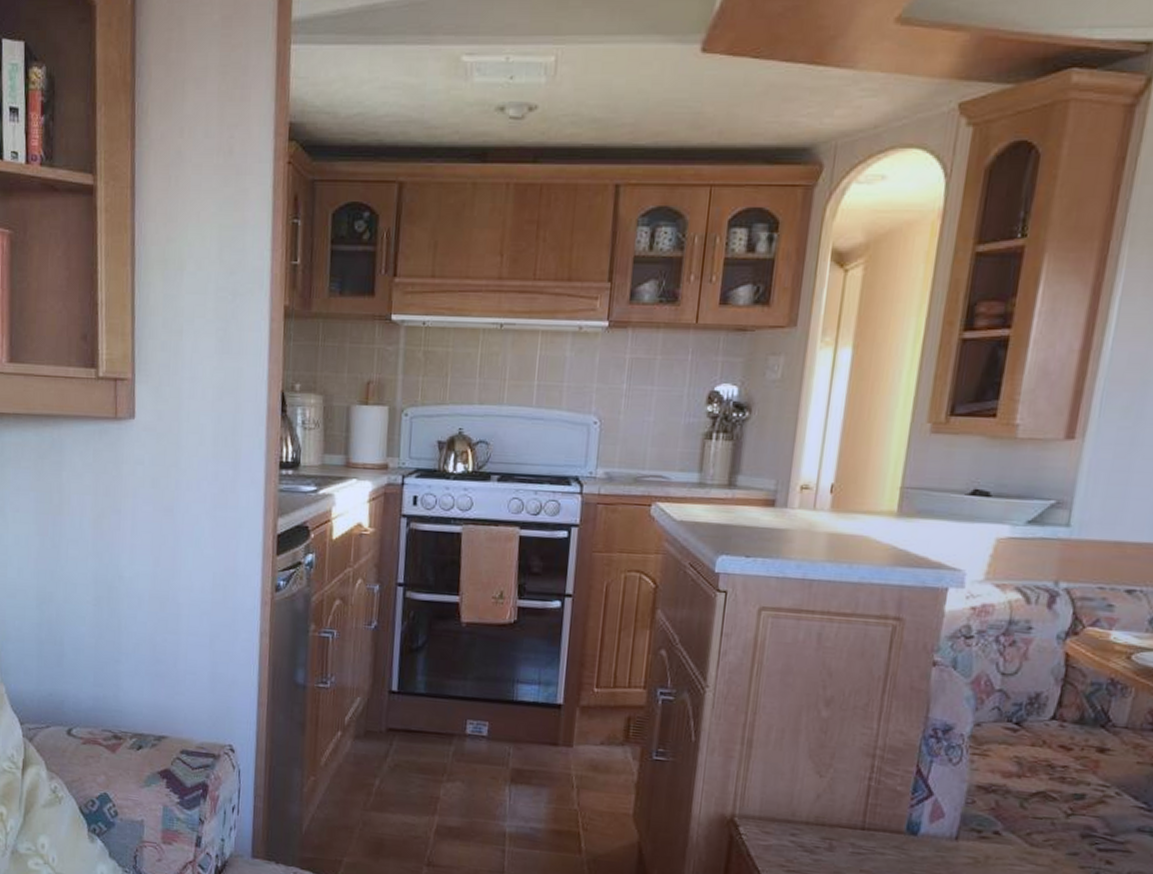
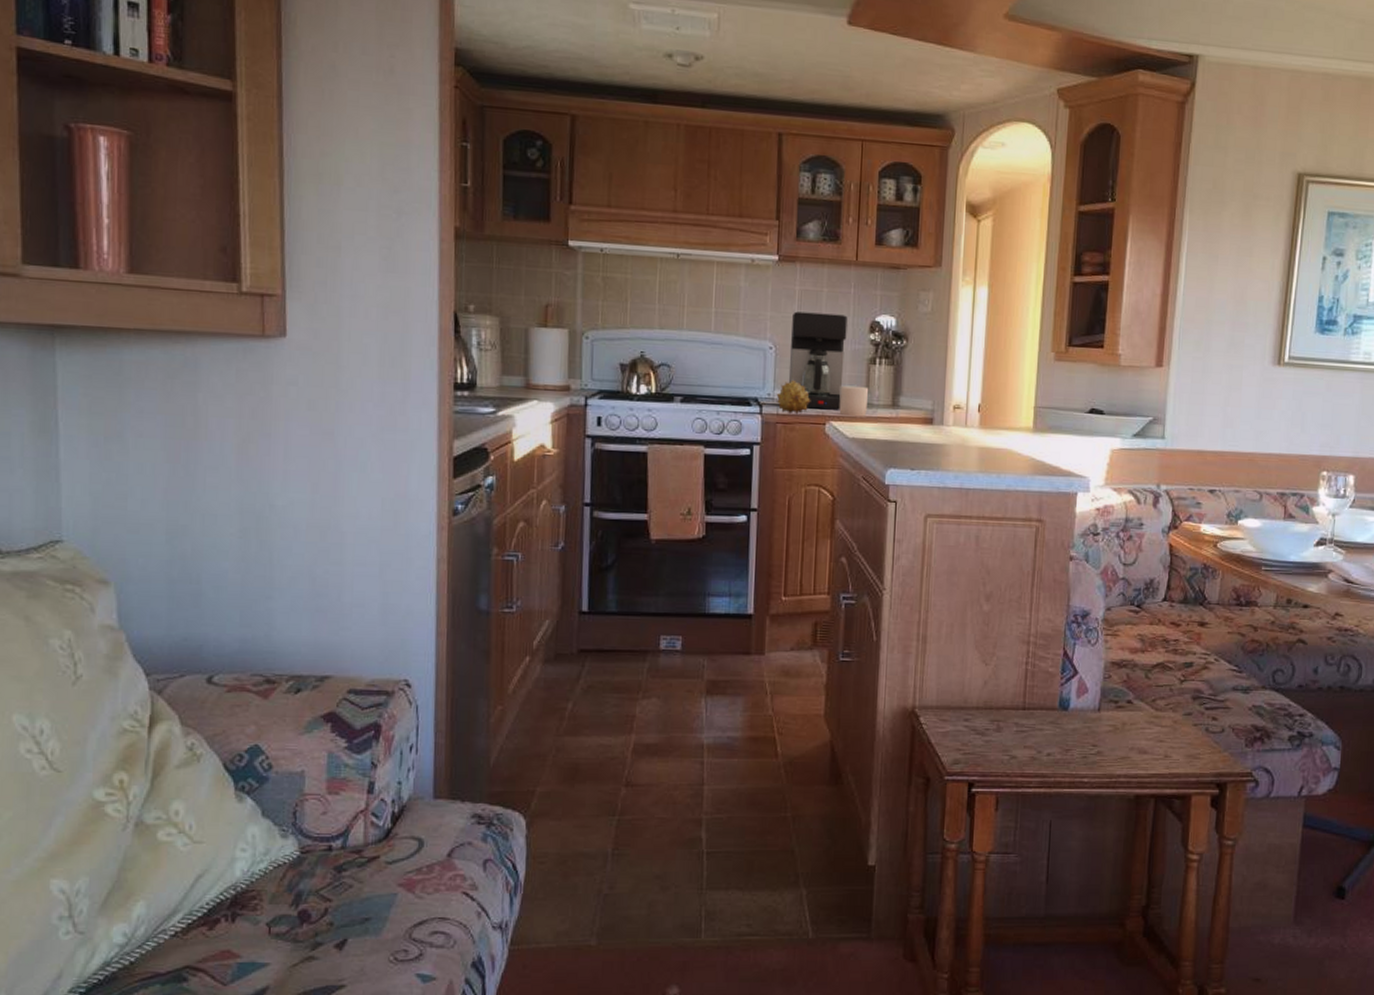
fruit: none [598,456,637,495] -> present [776,379,811,415]
coffee maker: none [612,382,683,490] -> present [788,311,848,410]
mug: none [667,463,703,498] -> present [839,385,869,417]

